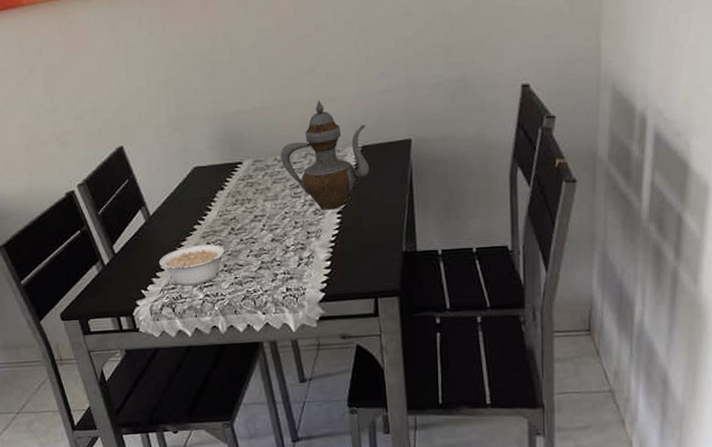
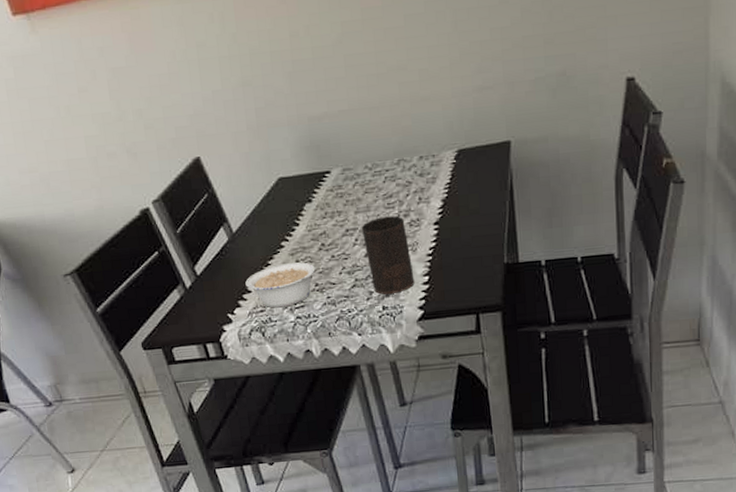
cup: none [269,204,317,277] -> present [361,216,415,295]
teapot: present [280,100,370,210] -> none [371,100,467,221]

